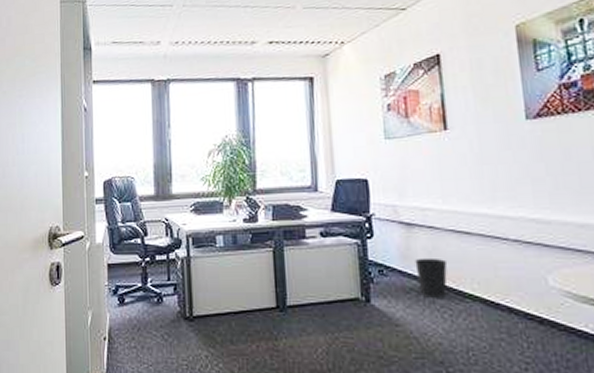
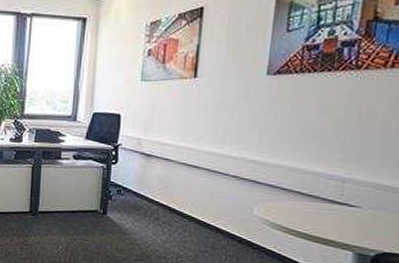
wastebasket: present [415,257,448,298] -> none [148,183,175,216]

